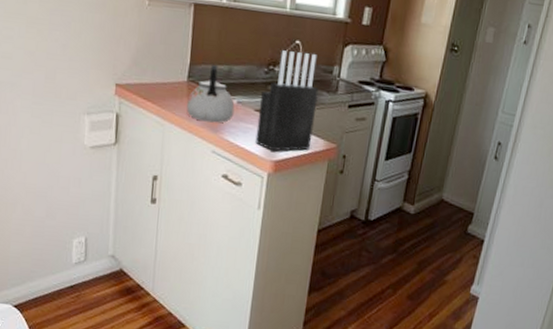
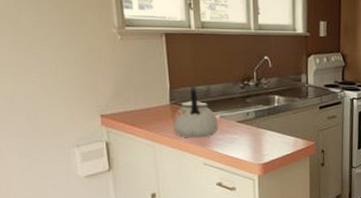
knife block: present [255,50,319,152] -> none [240,66,292,156]

